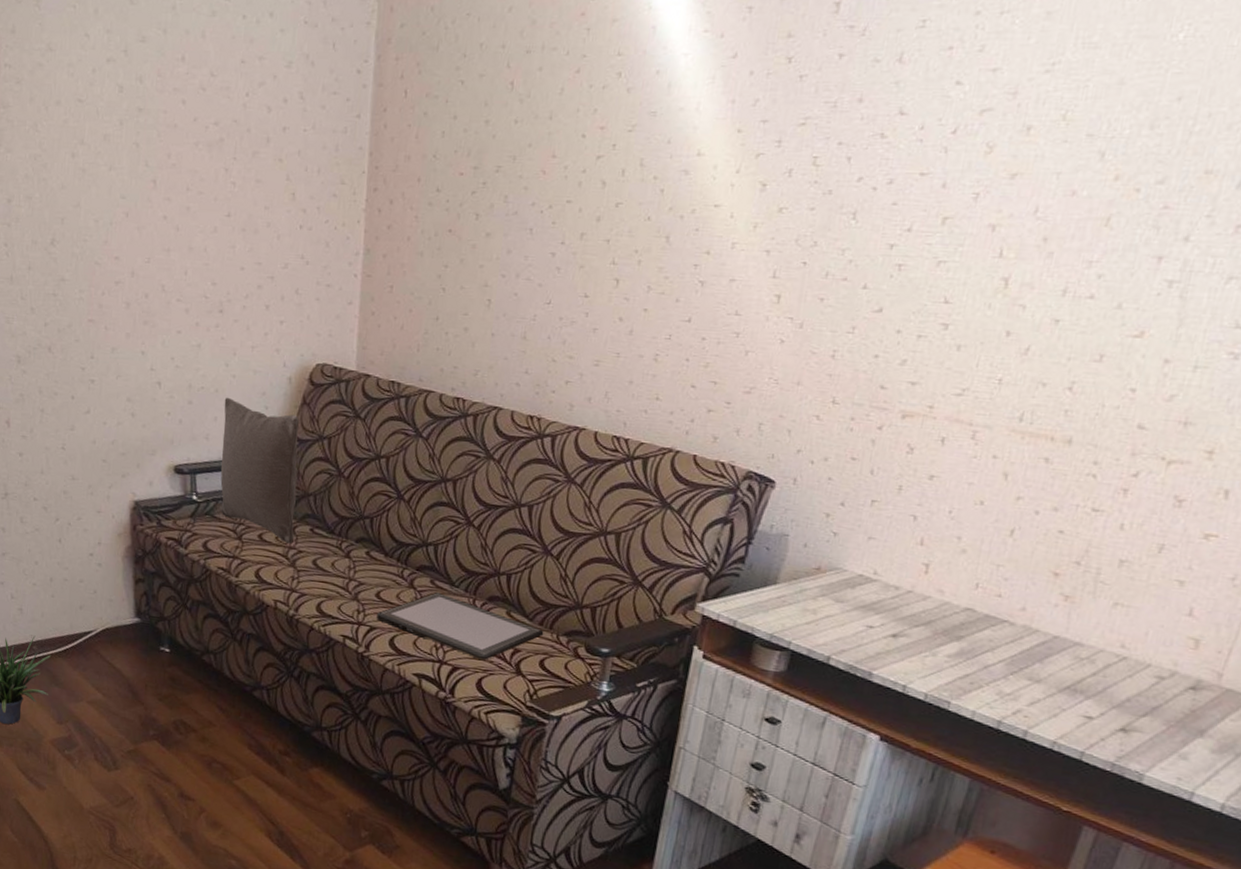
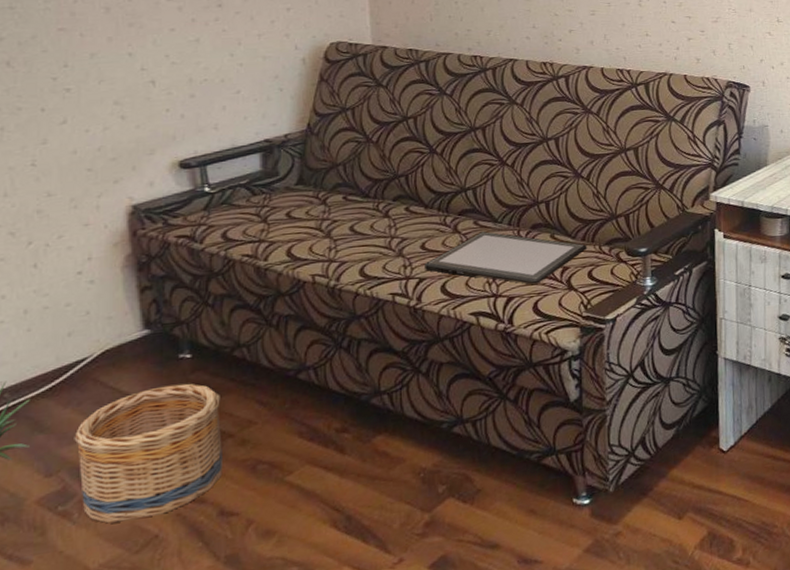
basket: none [79,671,189,782] -> present [74,383,223,524]
pillow: present [220,397,299,544] -> none [232,85,326,216]

